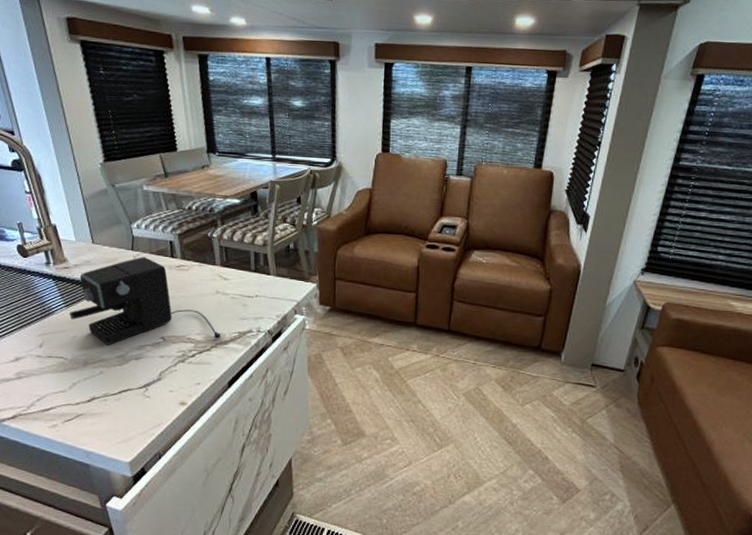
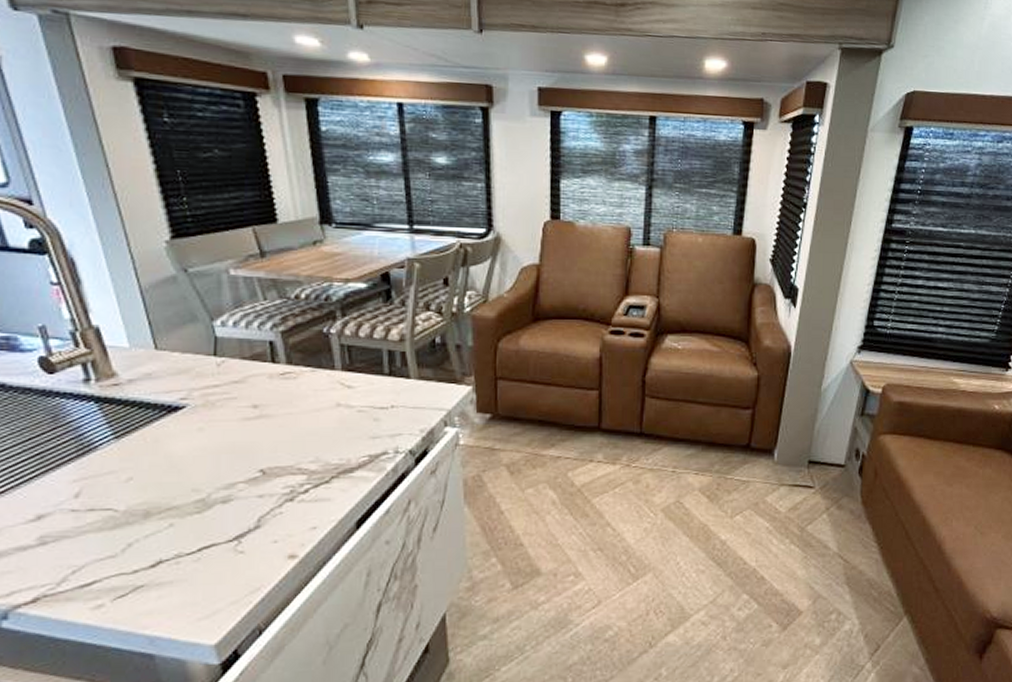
coffee maker: present [69,257,223,345] -> none [121,364,347,487]

